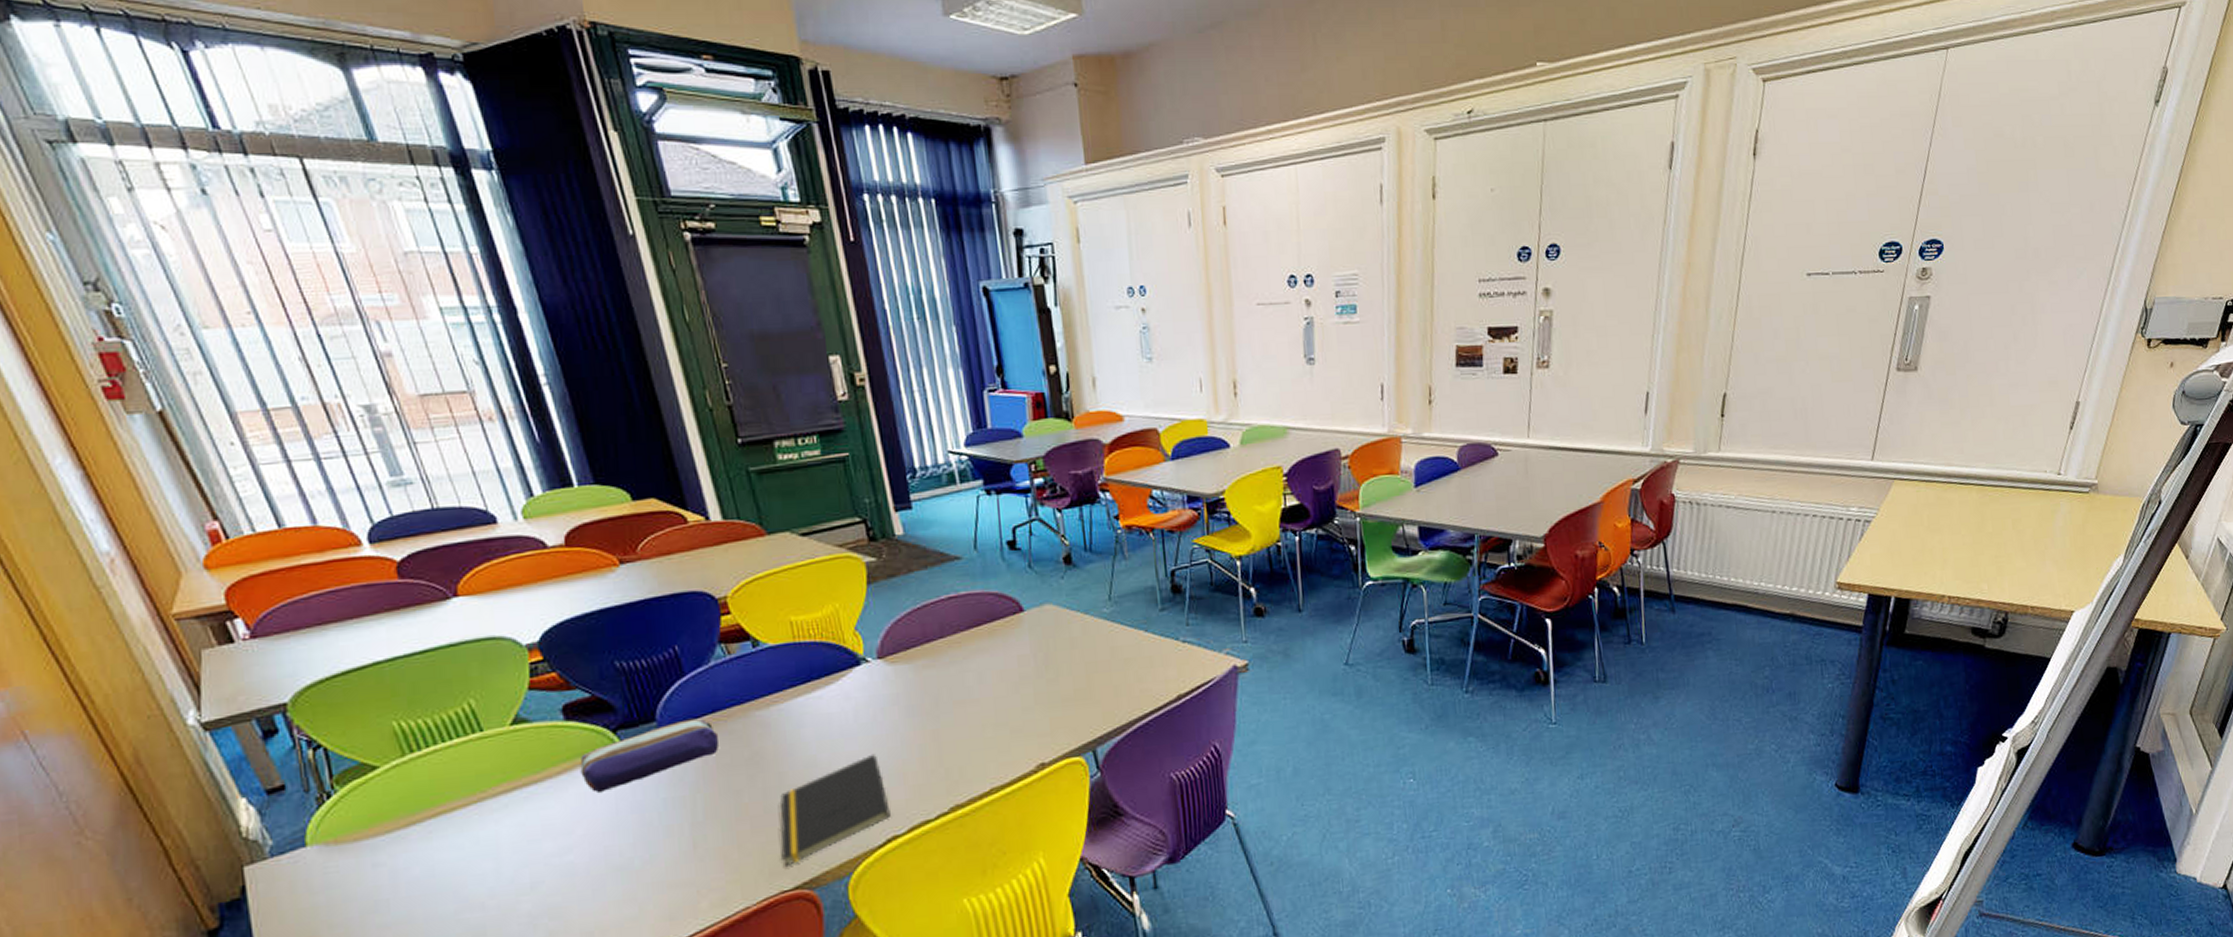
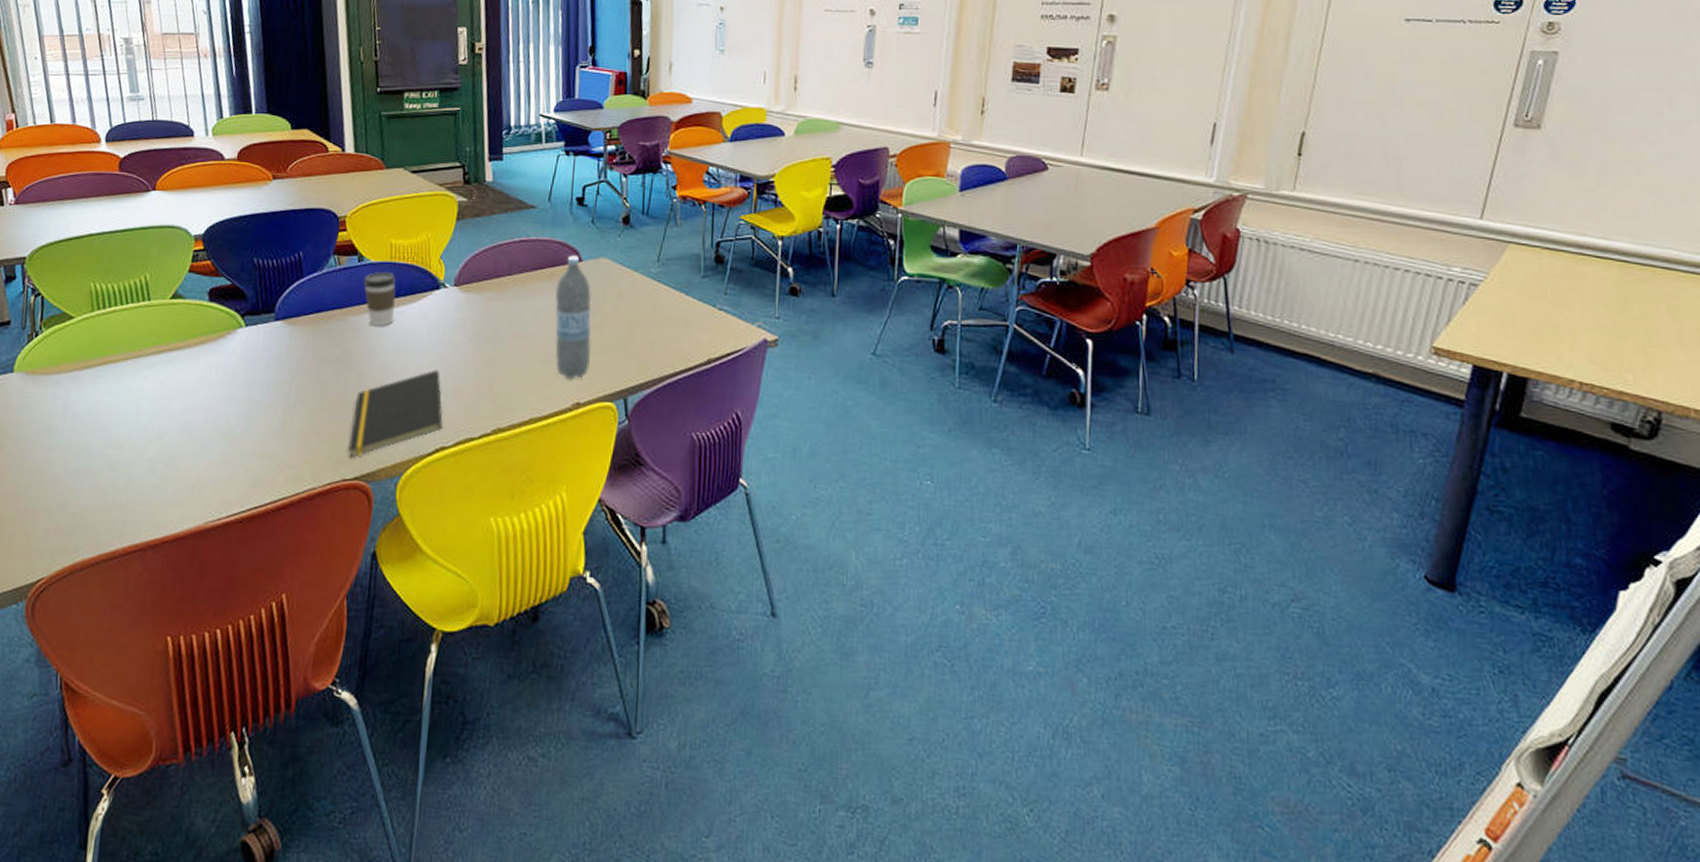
pencil case: present [580,718,719,792] -> none [211,315,319,366]
coffee cup: none [764,654,811,719] -> present [364,272,397,327]
water bottle: none [997,606,1051,741] -> present [555,255,592,380]

